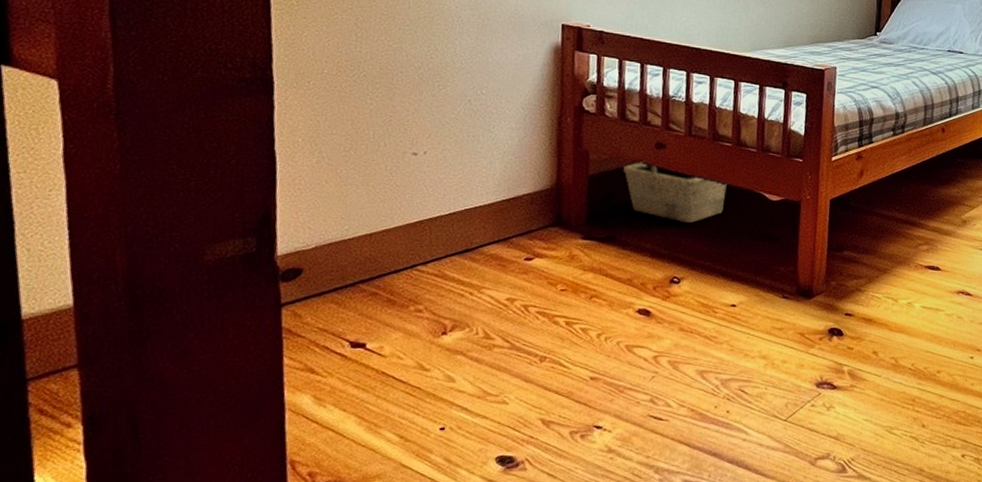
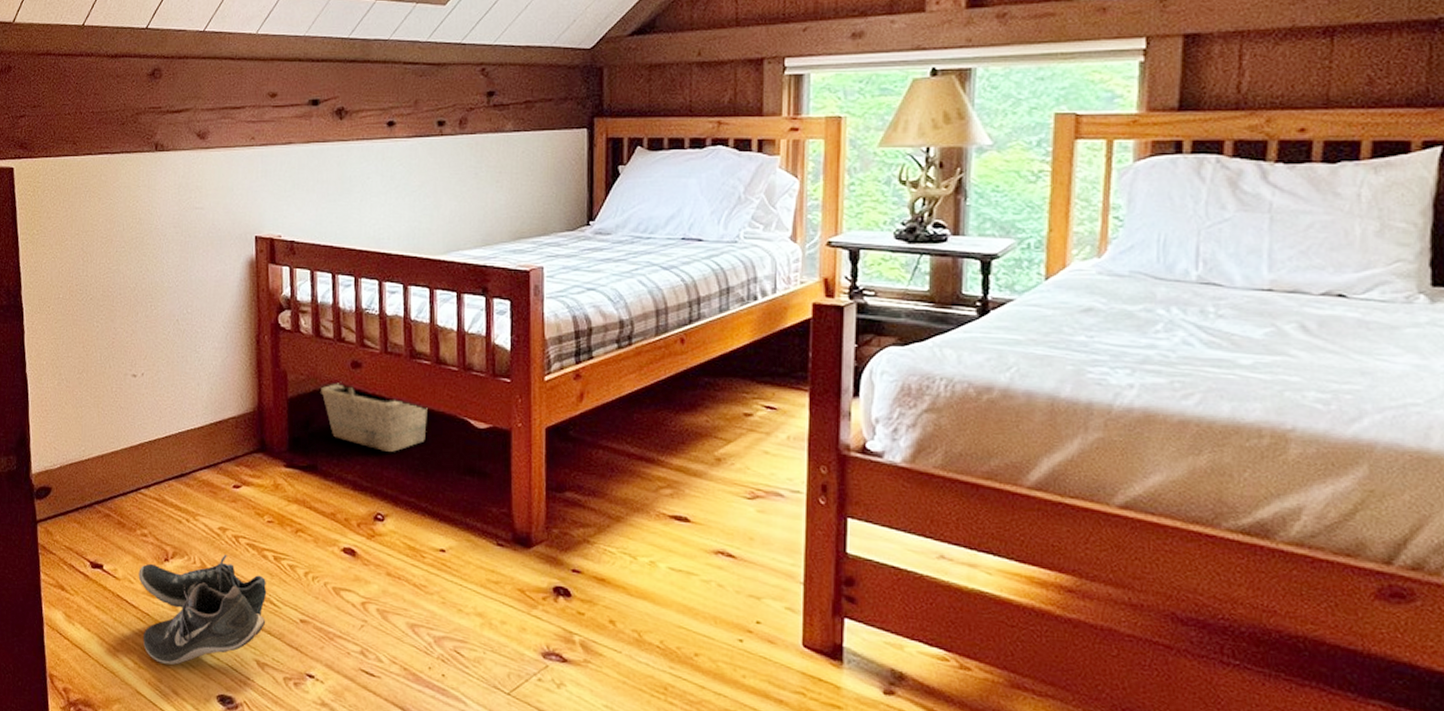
shoe: none [409,324,557,434] -> present [138,555,267,665]

